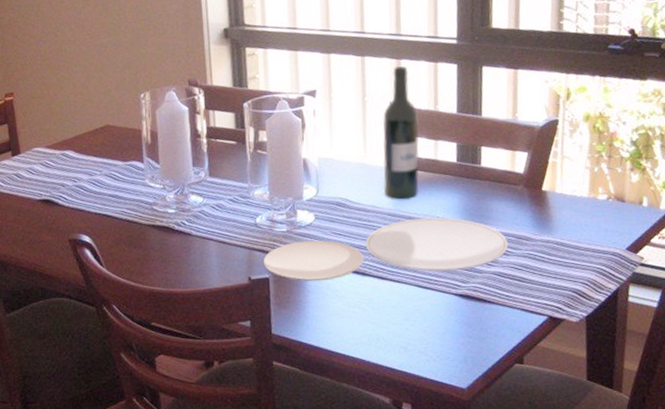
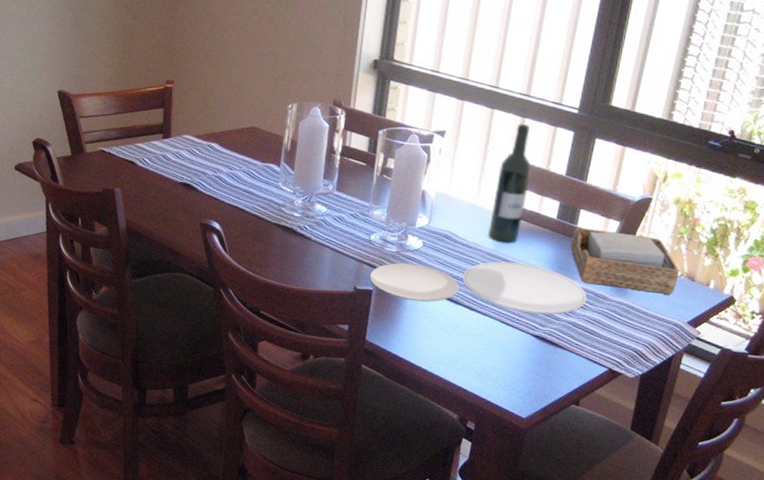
napkin holder: none [478,162,606,226] -> present [570,227,680,295]

